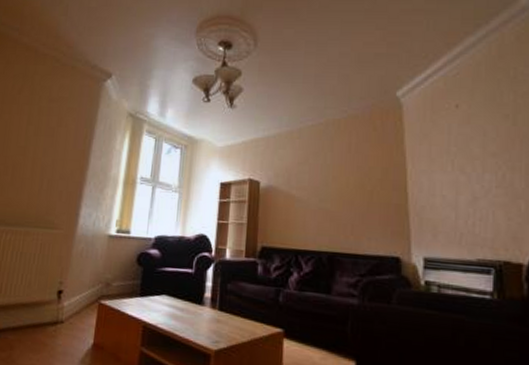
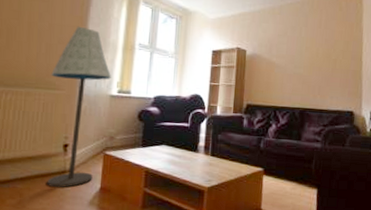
floor lamp: none [38,160,111,342] -> present [47,26,111,188]

